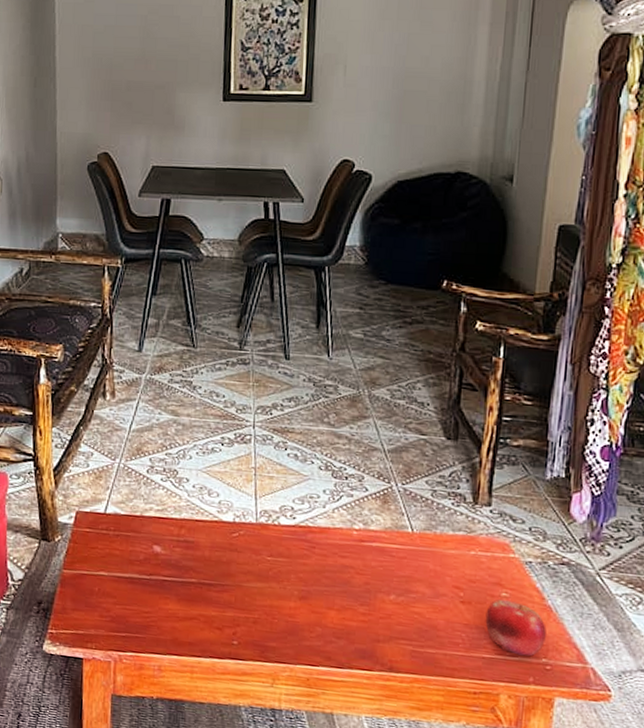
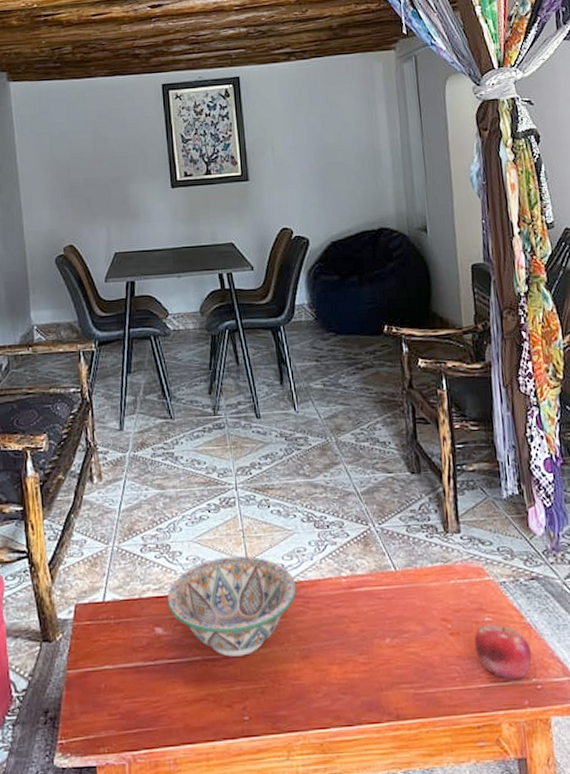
decorative bowl: none [168,491,304,586] -> present [167,556,297,657]

